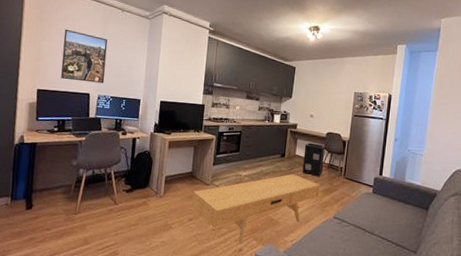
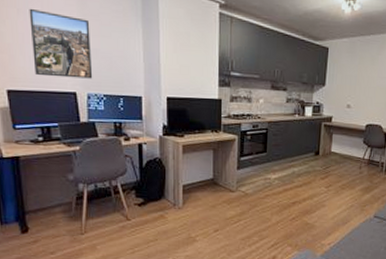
tv console: present [192,174,321,245] -> none [217,173,360,252]
speaker: present [302,143,325,177] -> none [339,137,364,174]

